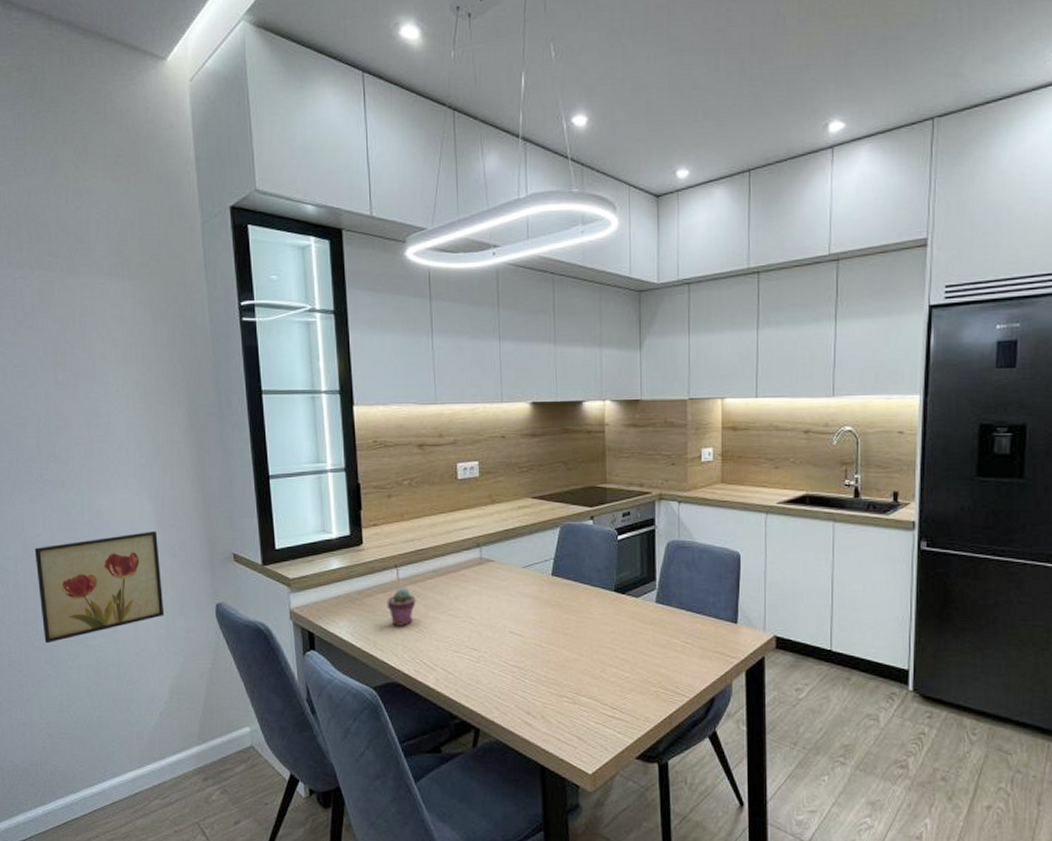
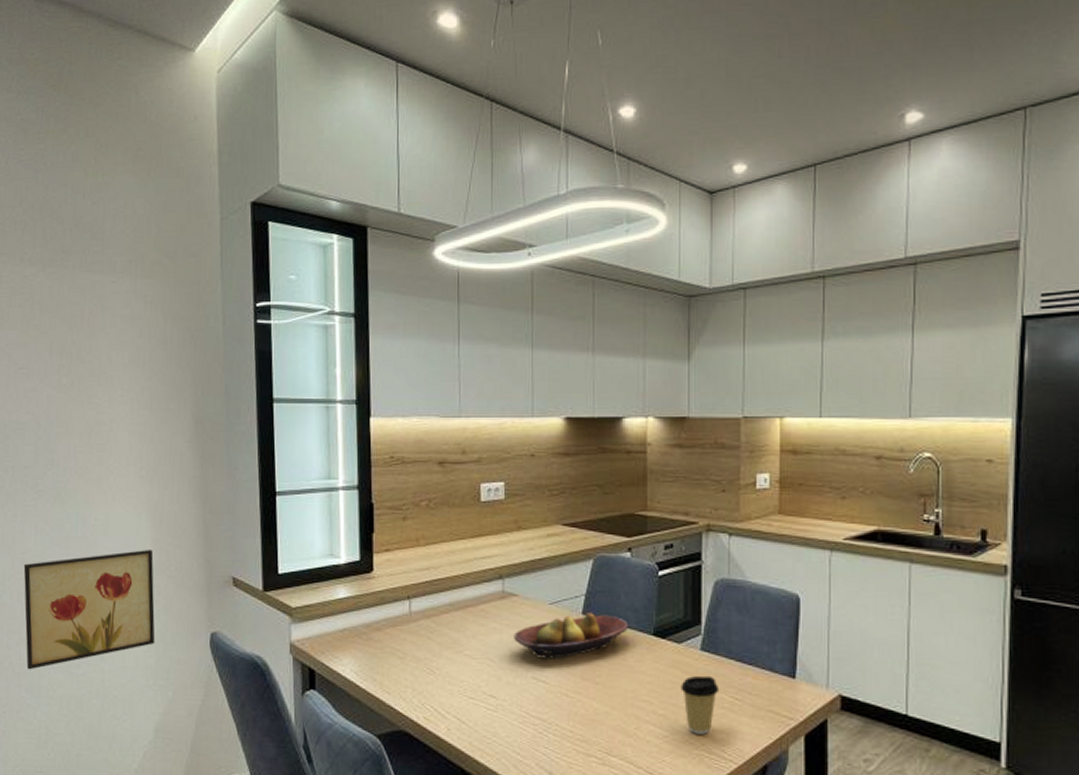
potted succulent: present [387,588,416,626] -> none [396,622,429,666]
fruit bowl: none [491,574,593,615] -> present [513,612,629,659]
coffee cup: none [639,624,673,674] -> present [681,675,720,735]

